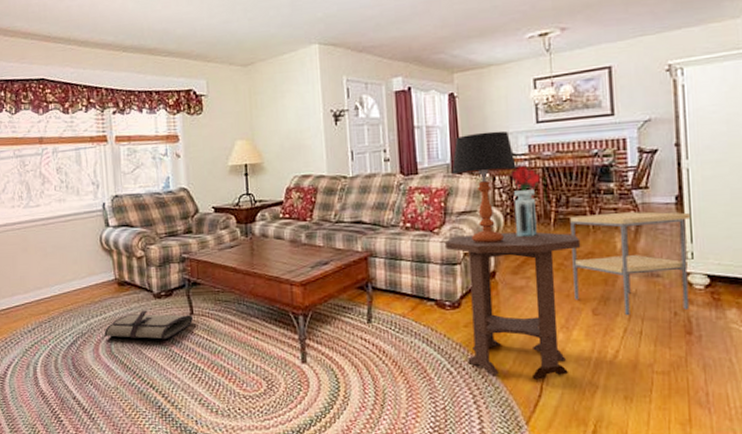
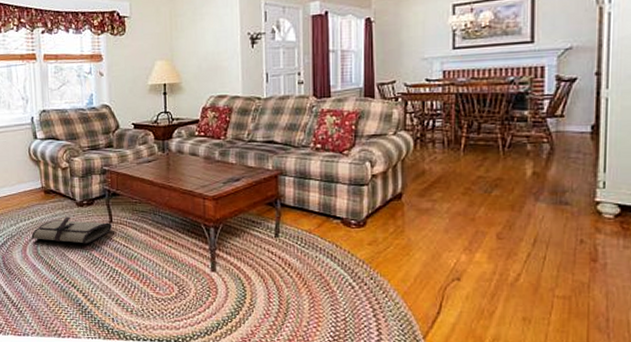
side table: present [446,232,581,380] -> none [354,157,490,298]
table lamp: present [452,131,518,243] -> none [364,56,431,166]
potted flower: present [510,165,540,238] -> none [423,91,453,162]
side table: present [570,212,691,316] -> none [480,140,607,241]

